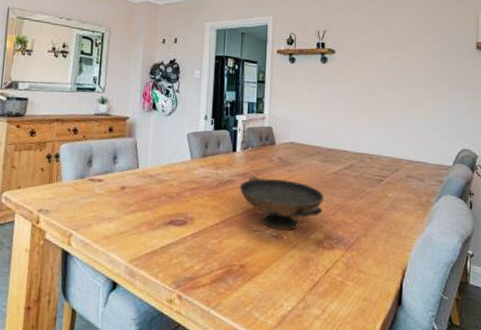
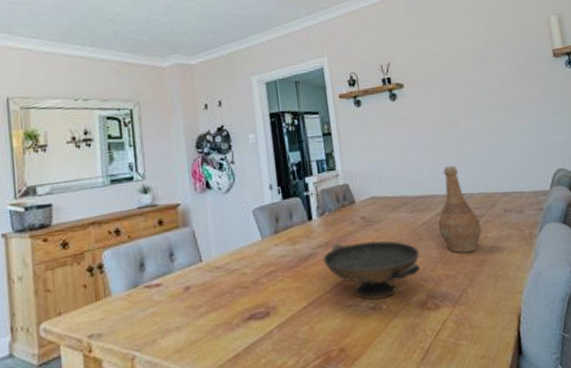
vase: none [344,127,383,207] -> present [438,165,482,254]

